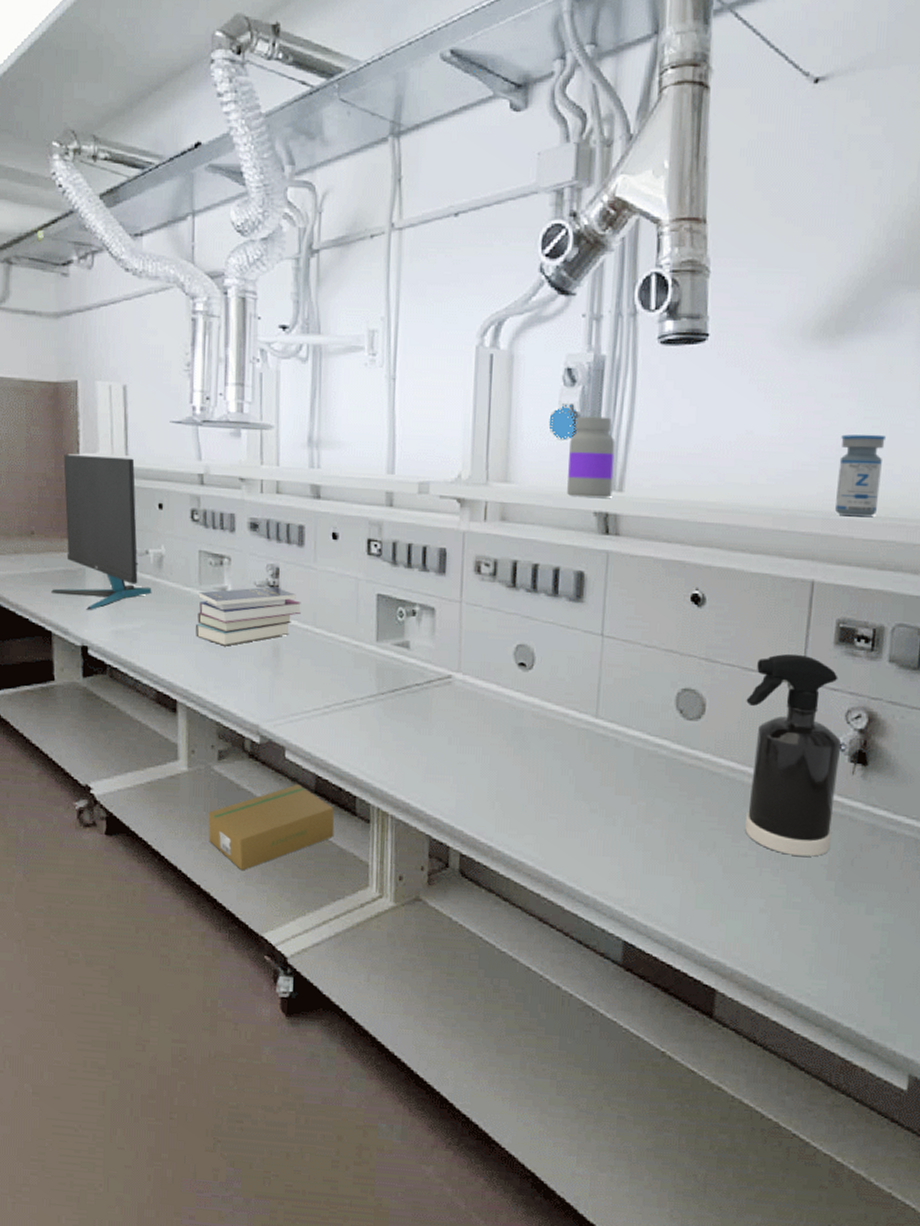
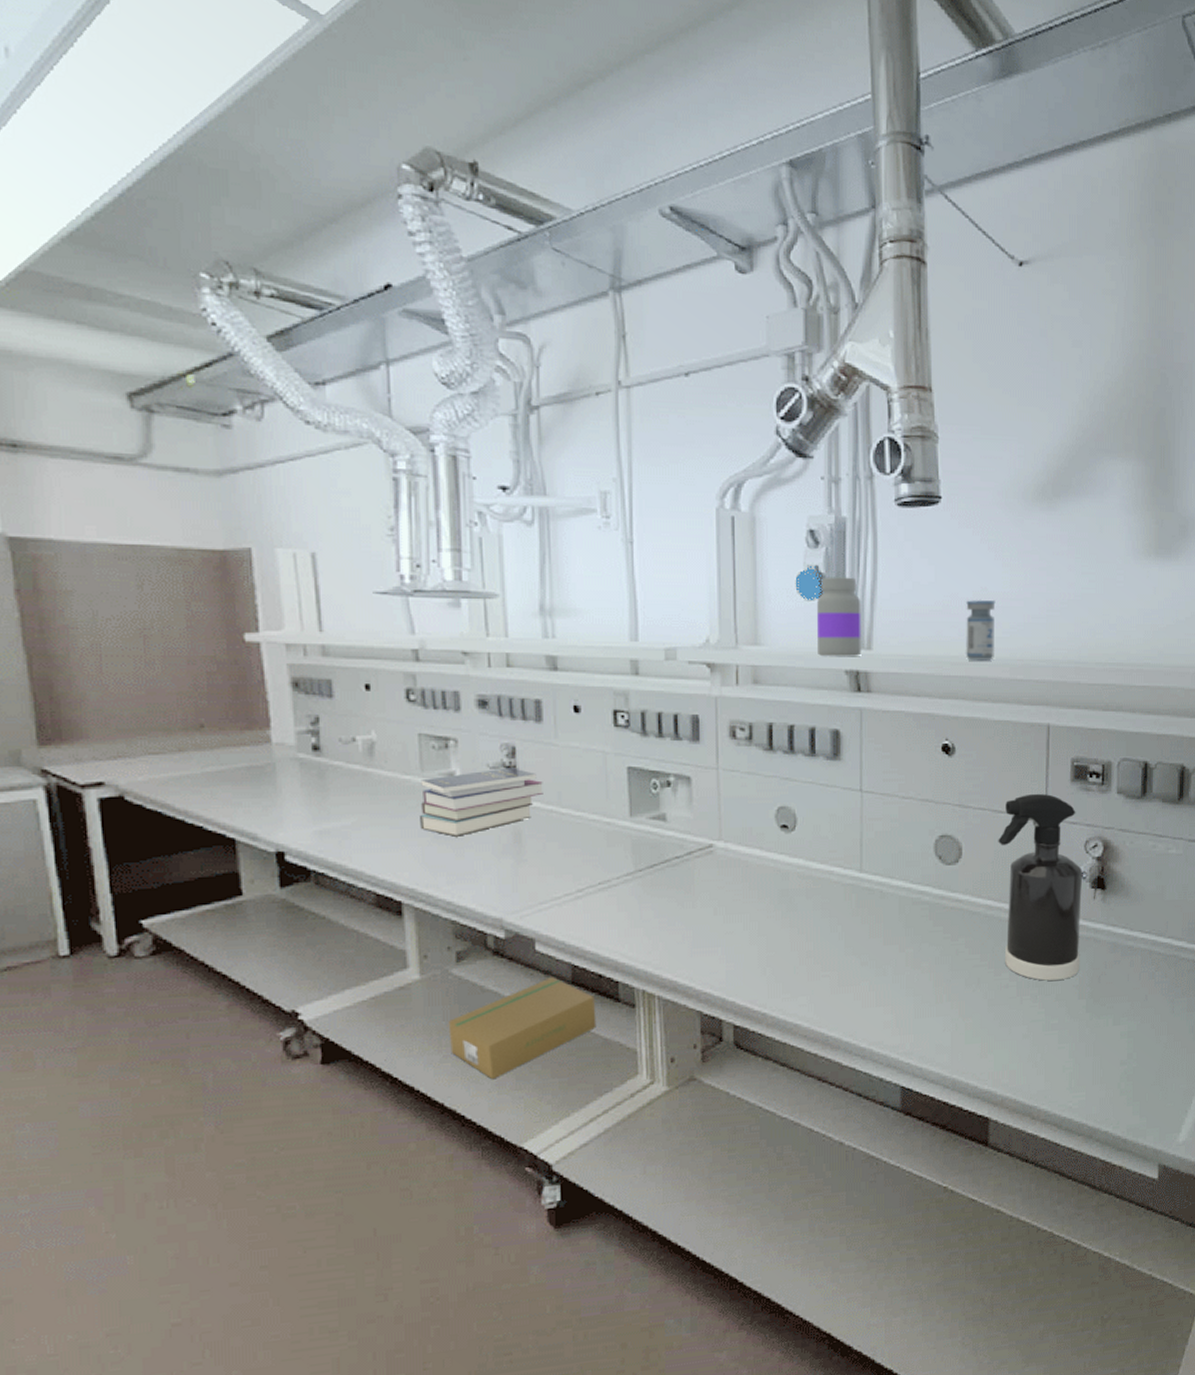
computer monitor: present [51,454,152,610] -> none [232,632,363,810]
medicine: none [724,443,762,509] -> present [966,599,996,661]
medicine bottle: present [835,434,887,516] -> none [1063,588,1102,662]

